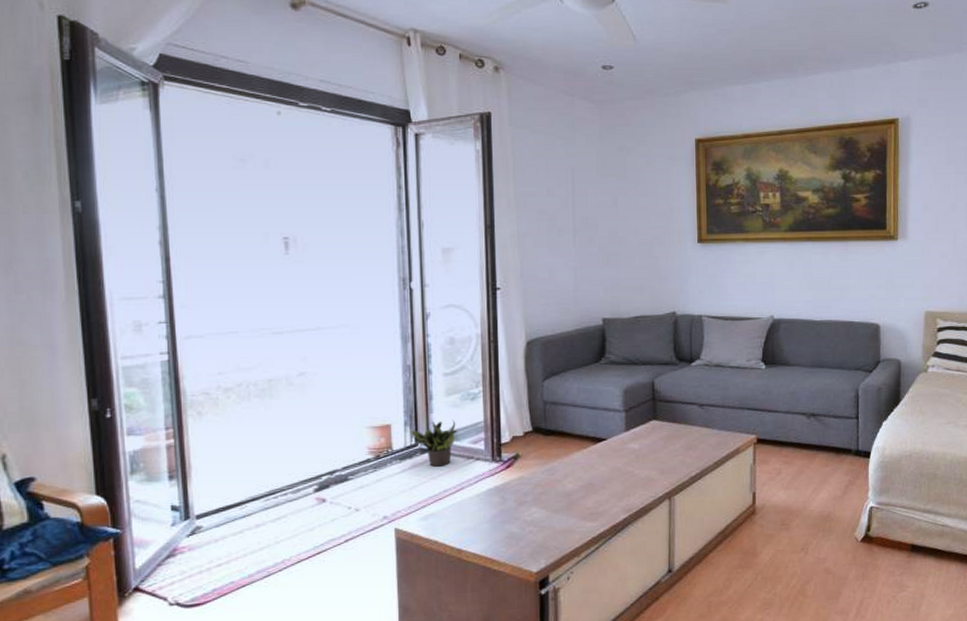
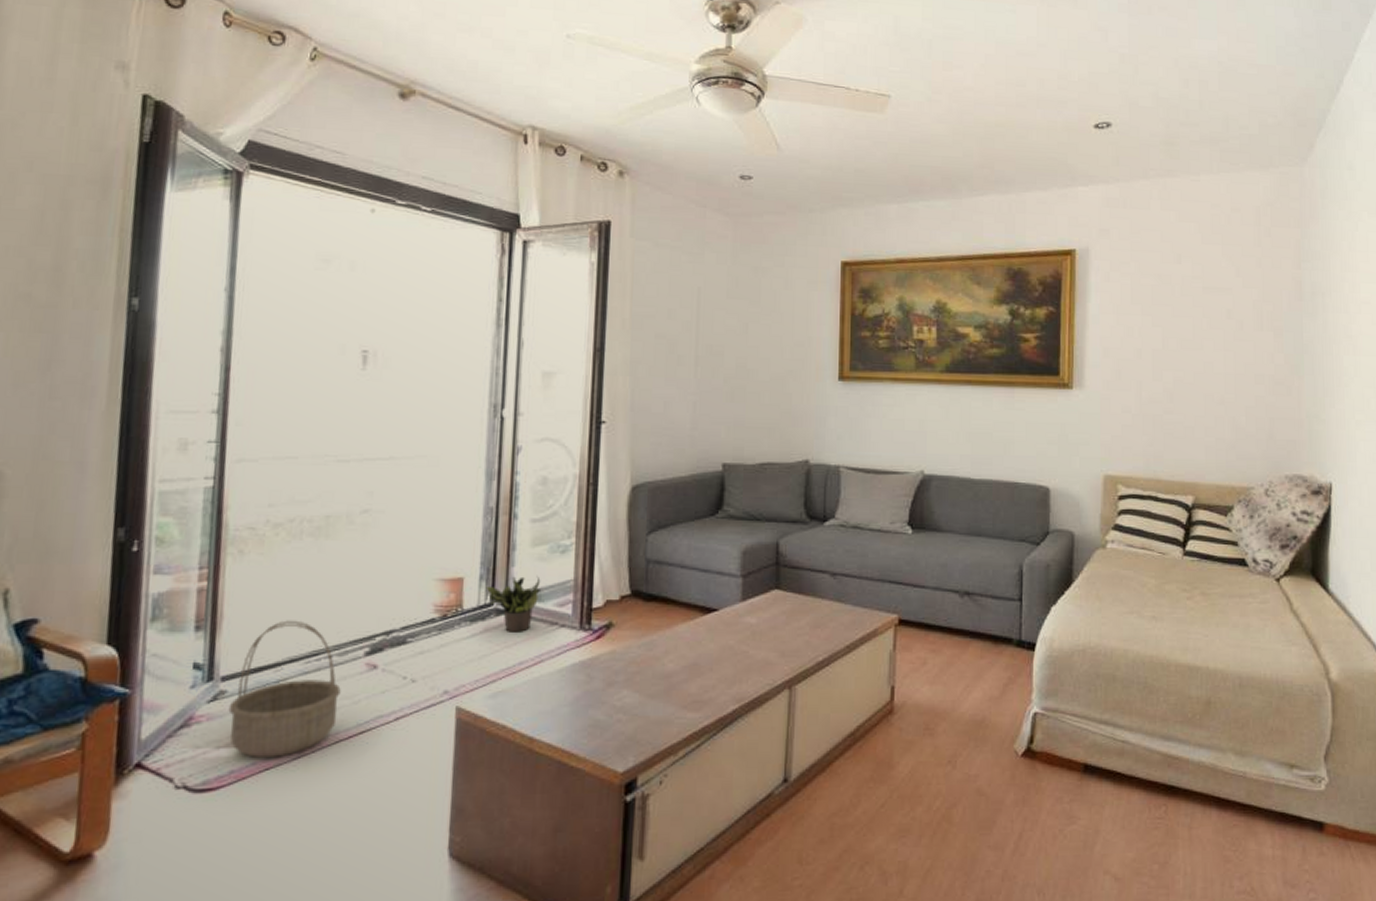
basket: none [205,466,297,578] -> present [228,620,341,758]

